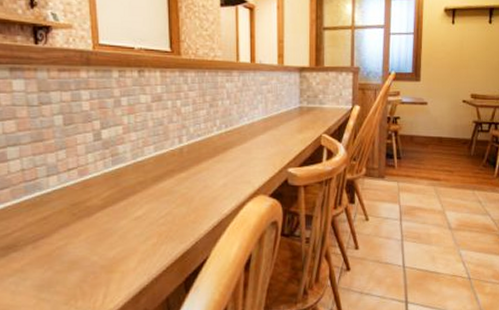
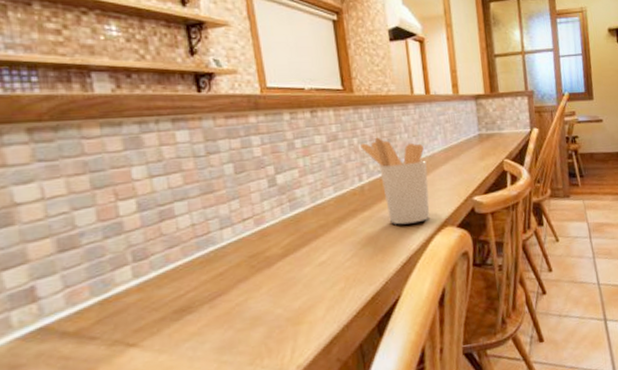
utensil holder: none [183,101,245,189] -> present [360,137,430,225]

